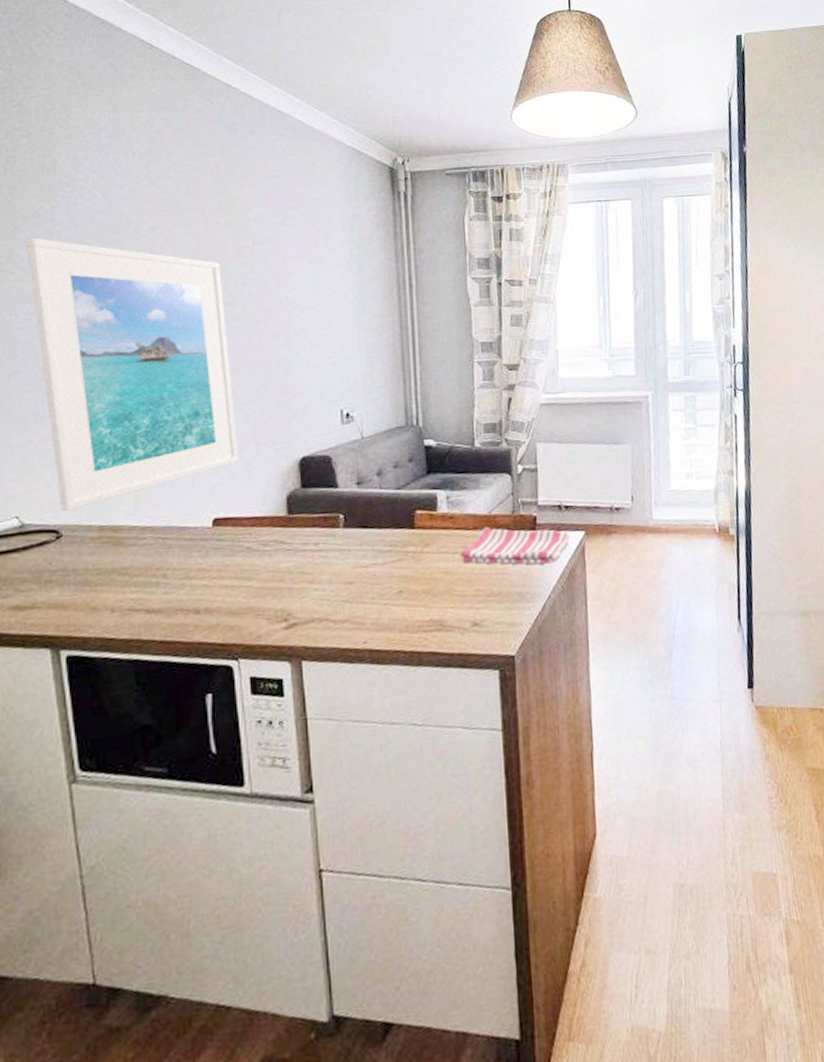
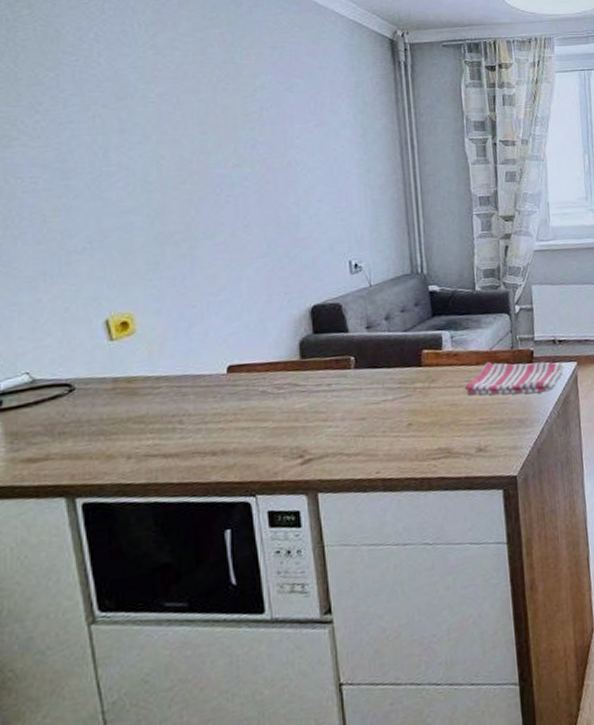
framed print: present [26,237,239,511] -> none [30,104,252,365]

